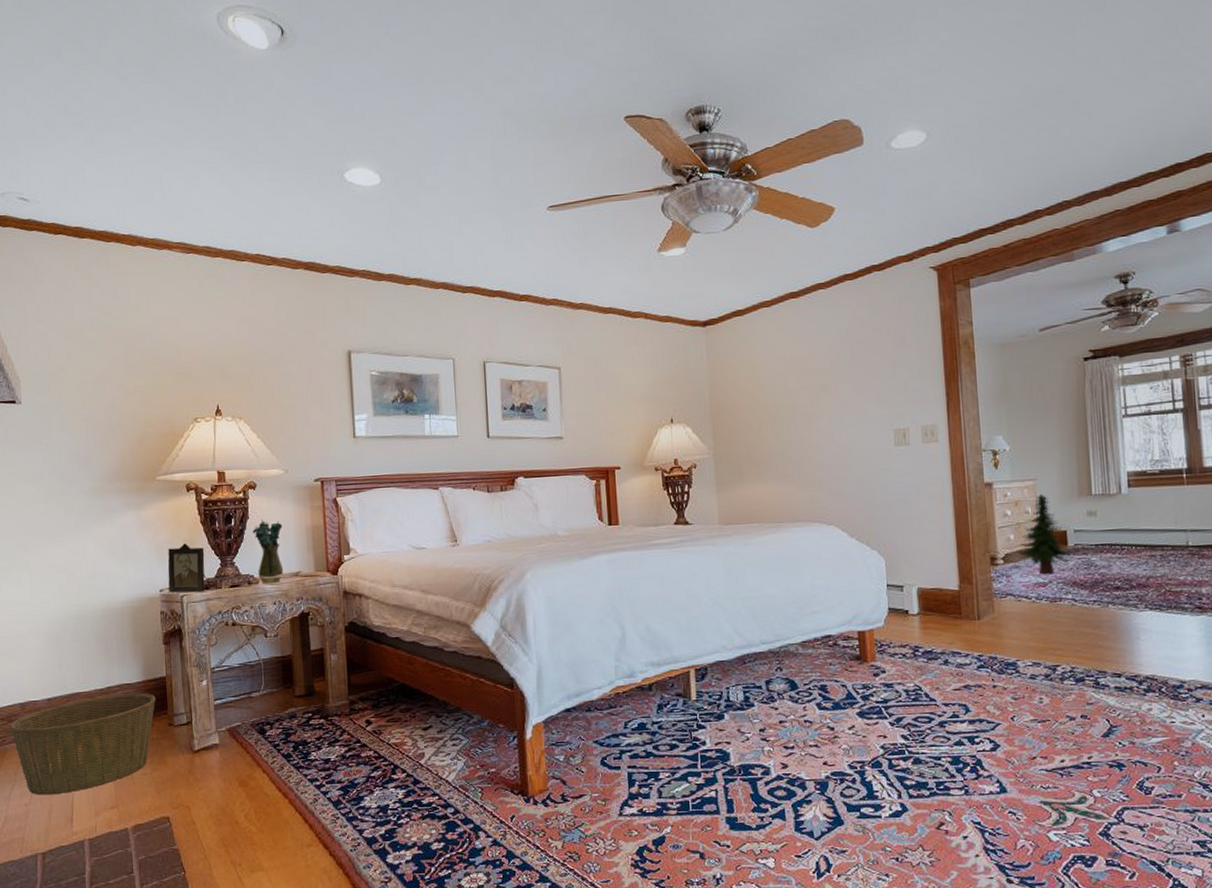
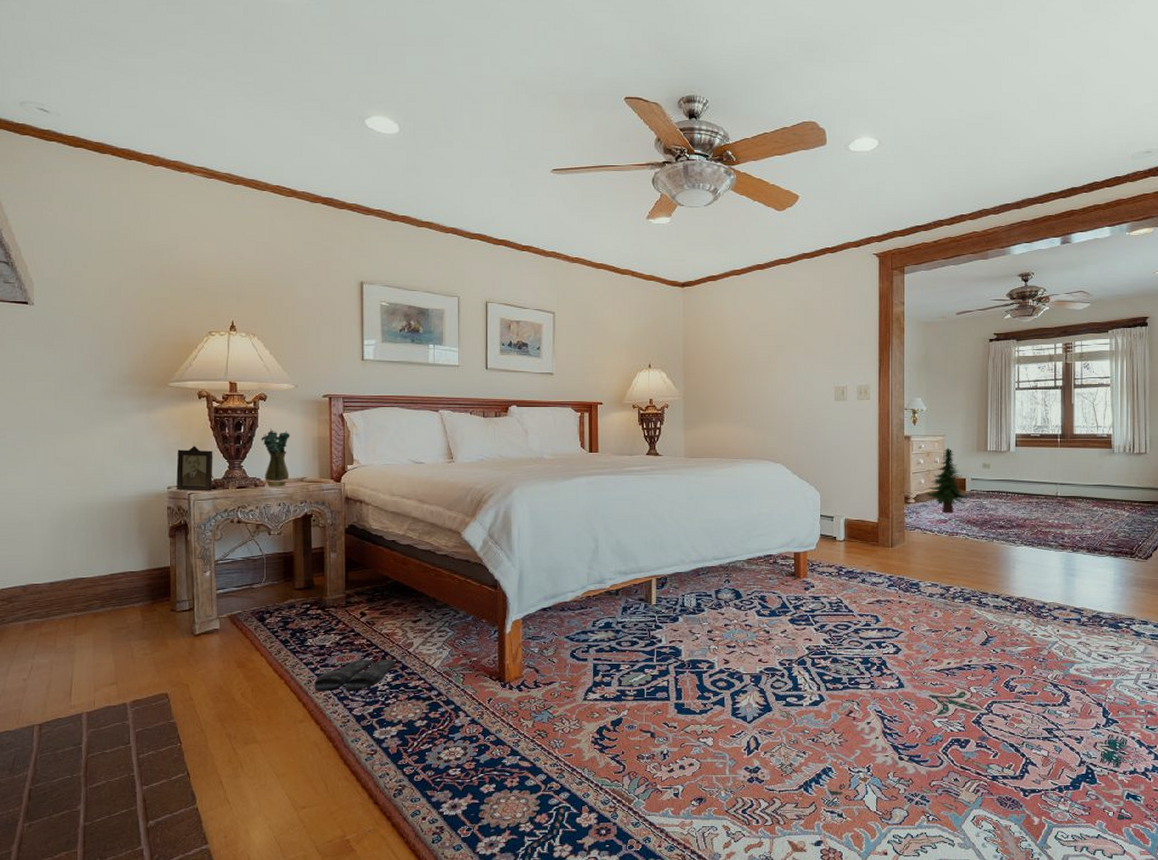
basket: present [10,693,156,795] -> none [10,580,160,672]
slippers: none [320,772,407,811] -> present [314,659,396,691]

